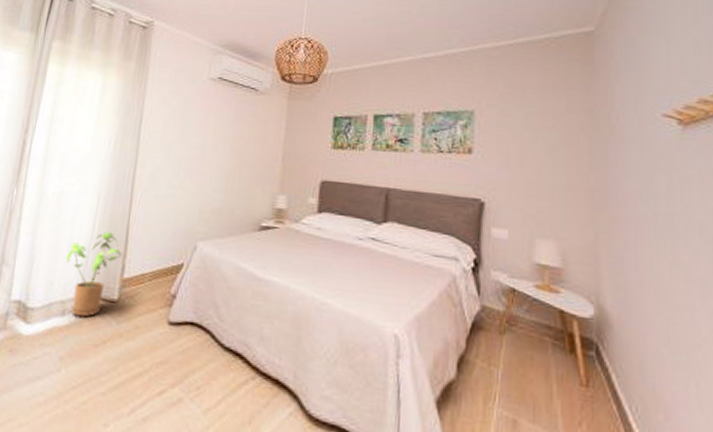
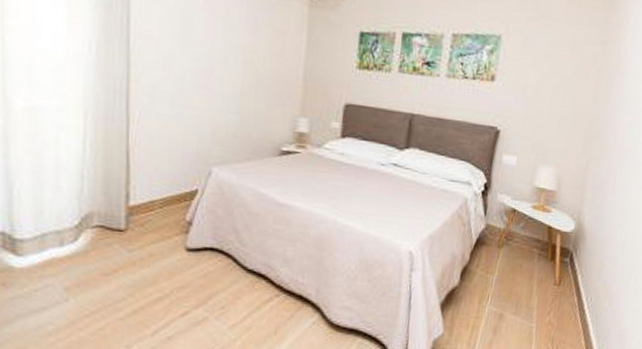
house plant: present [65,232,122,317] -> none [54,155,125,247]

